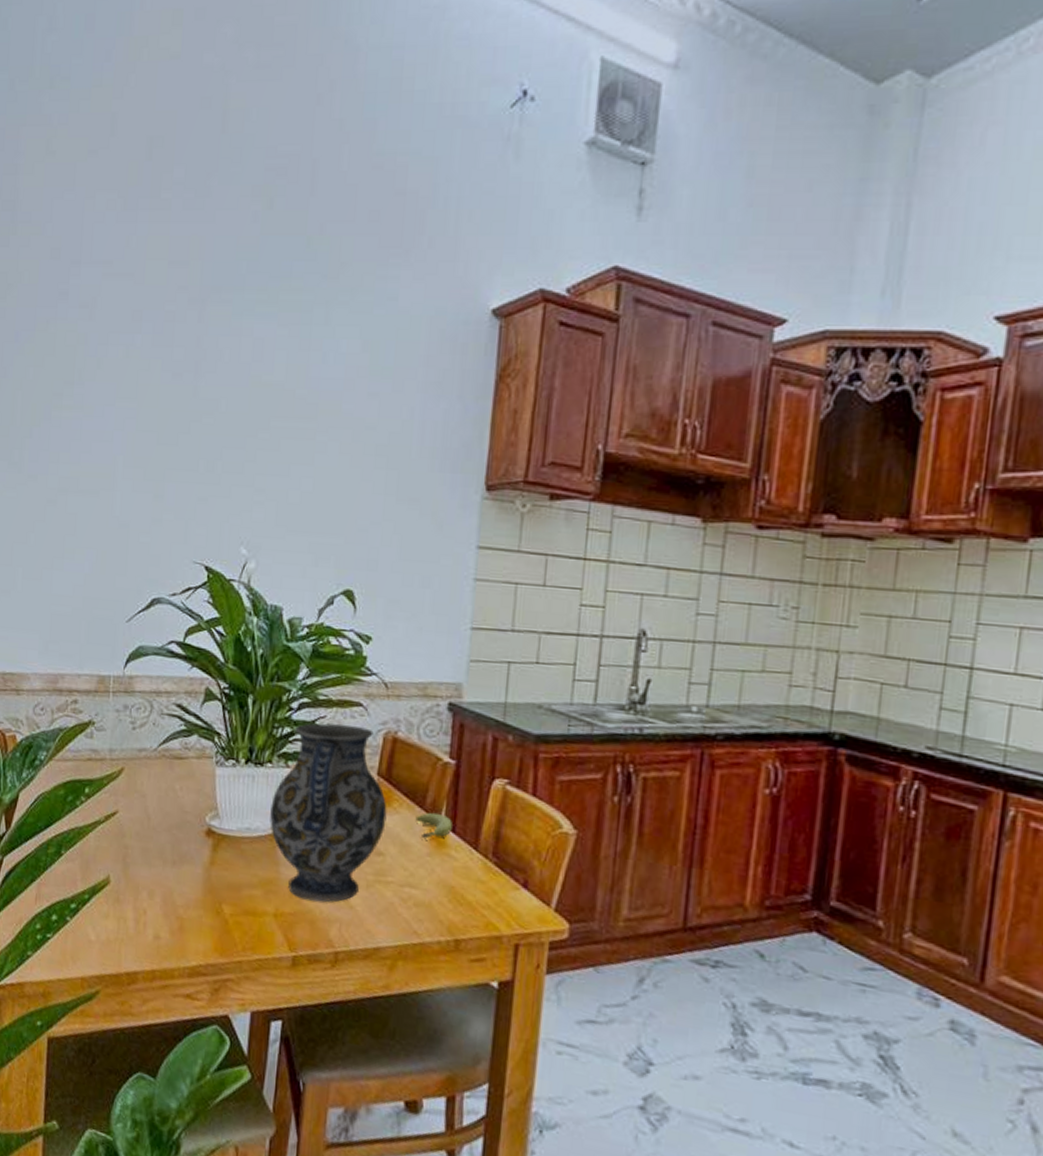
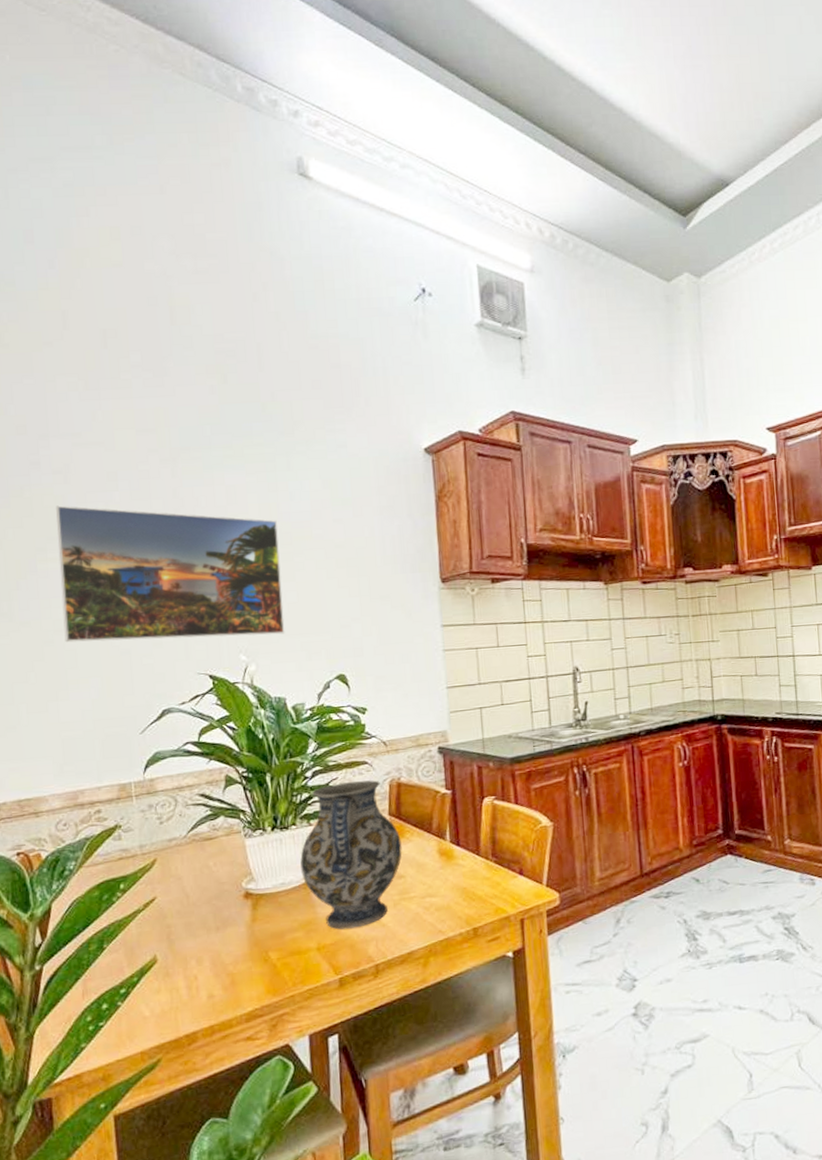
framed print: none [67,345,303,529] -> present [56,505,285,643]
fruit: present [415,812,452,840] -> none [426,834,457,857]

